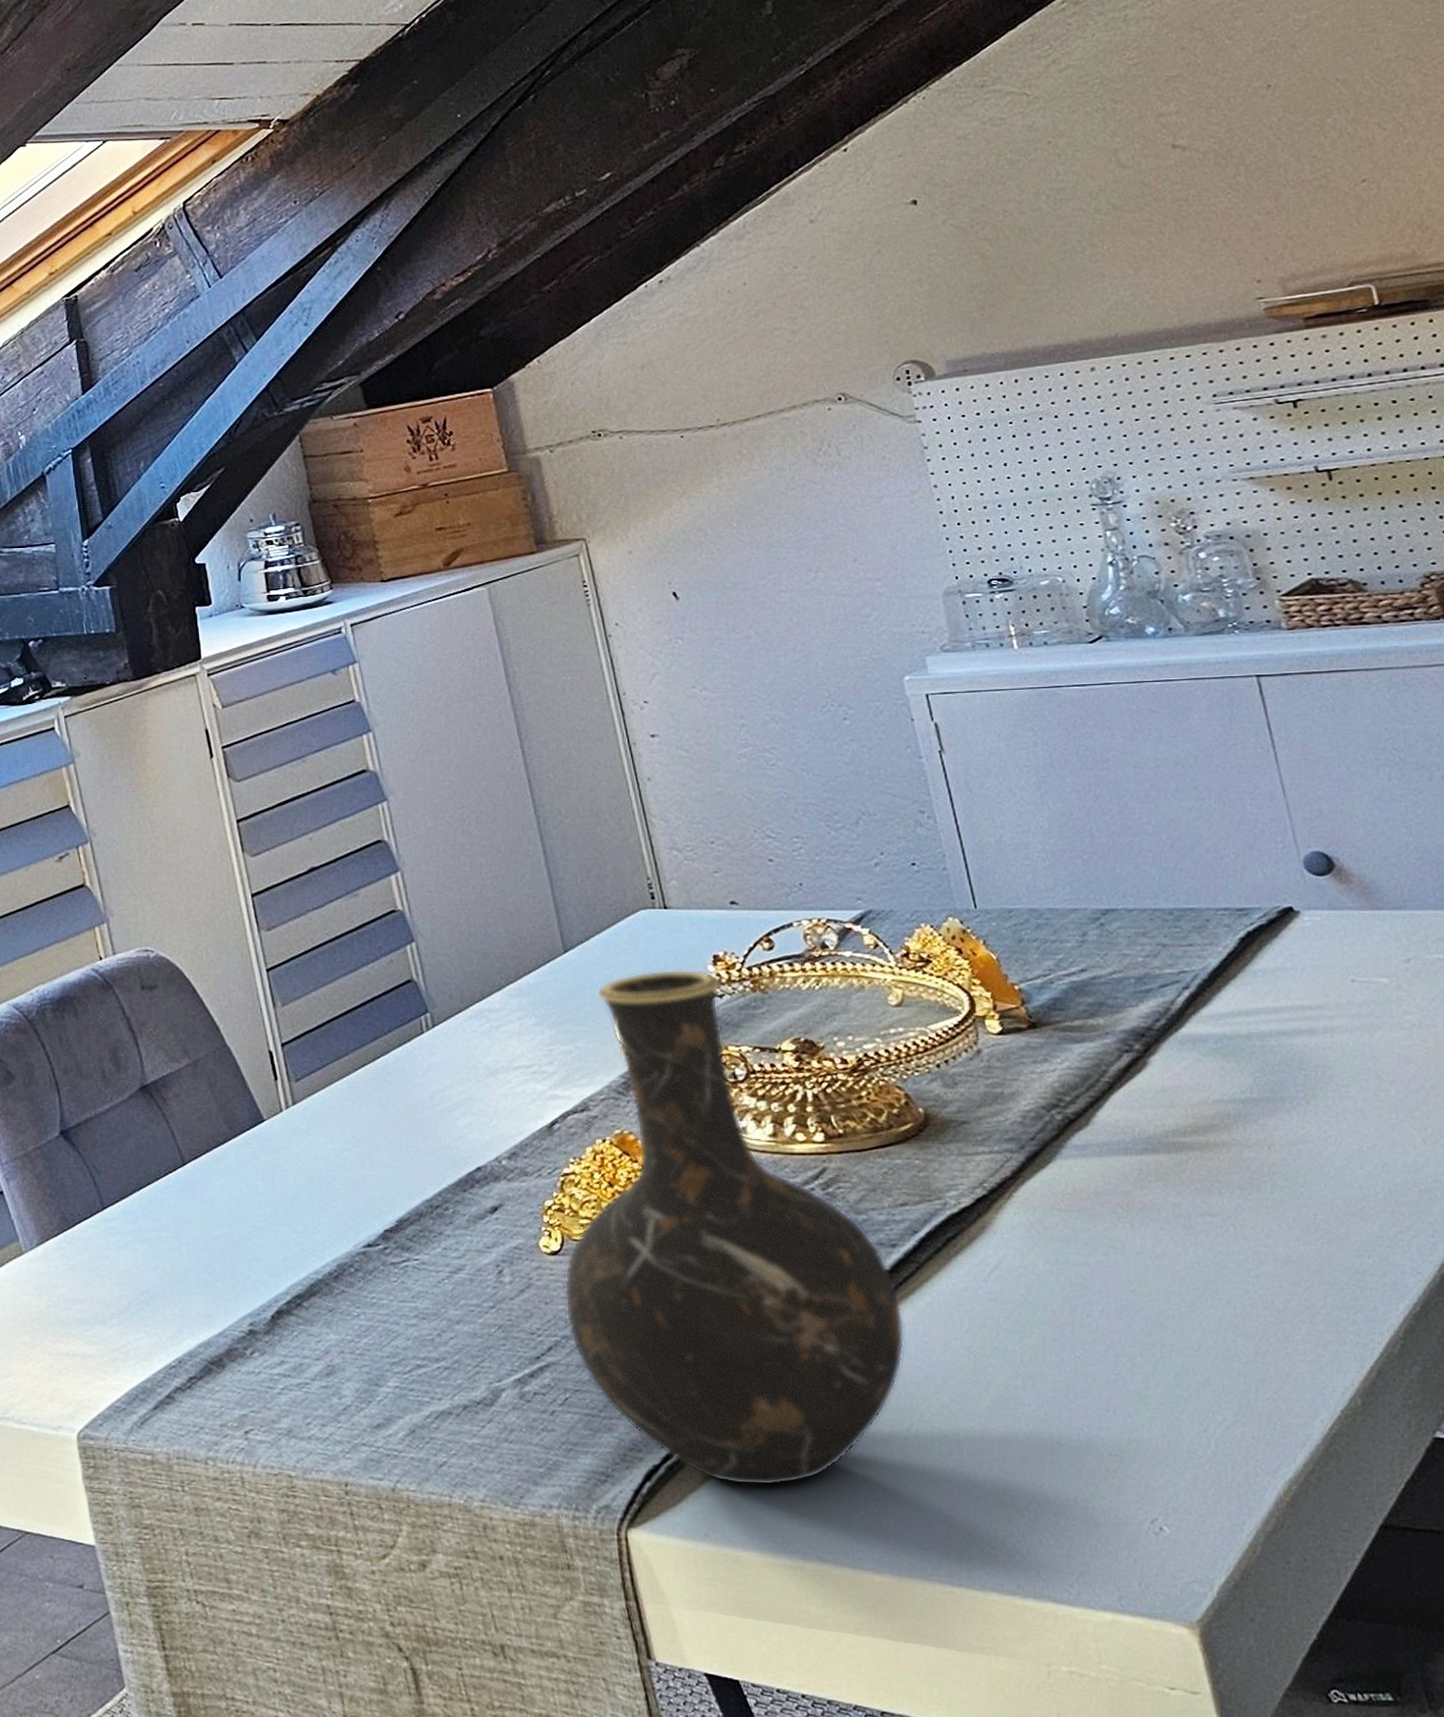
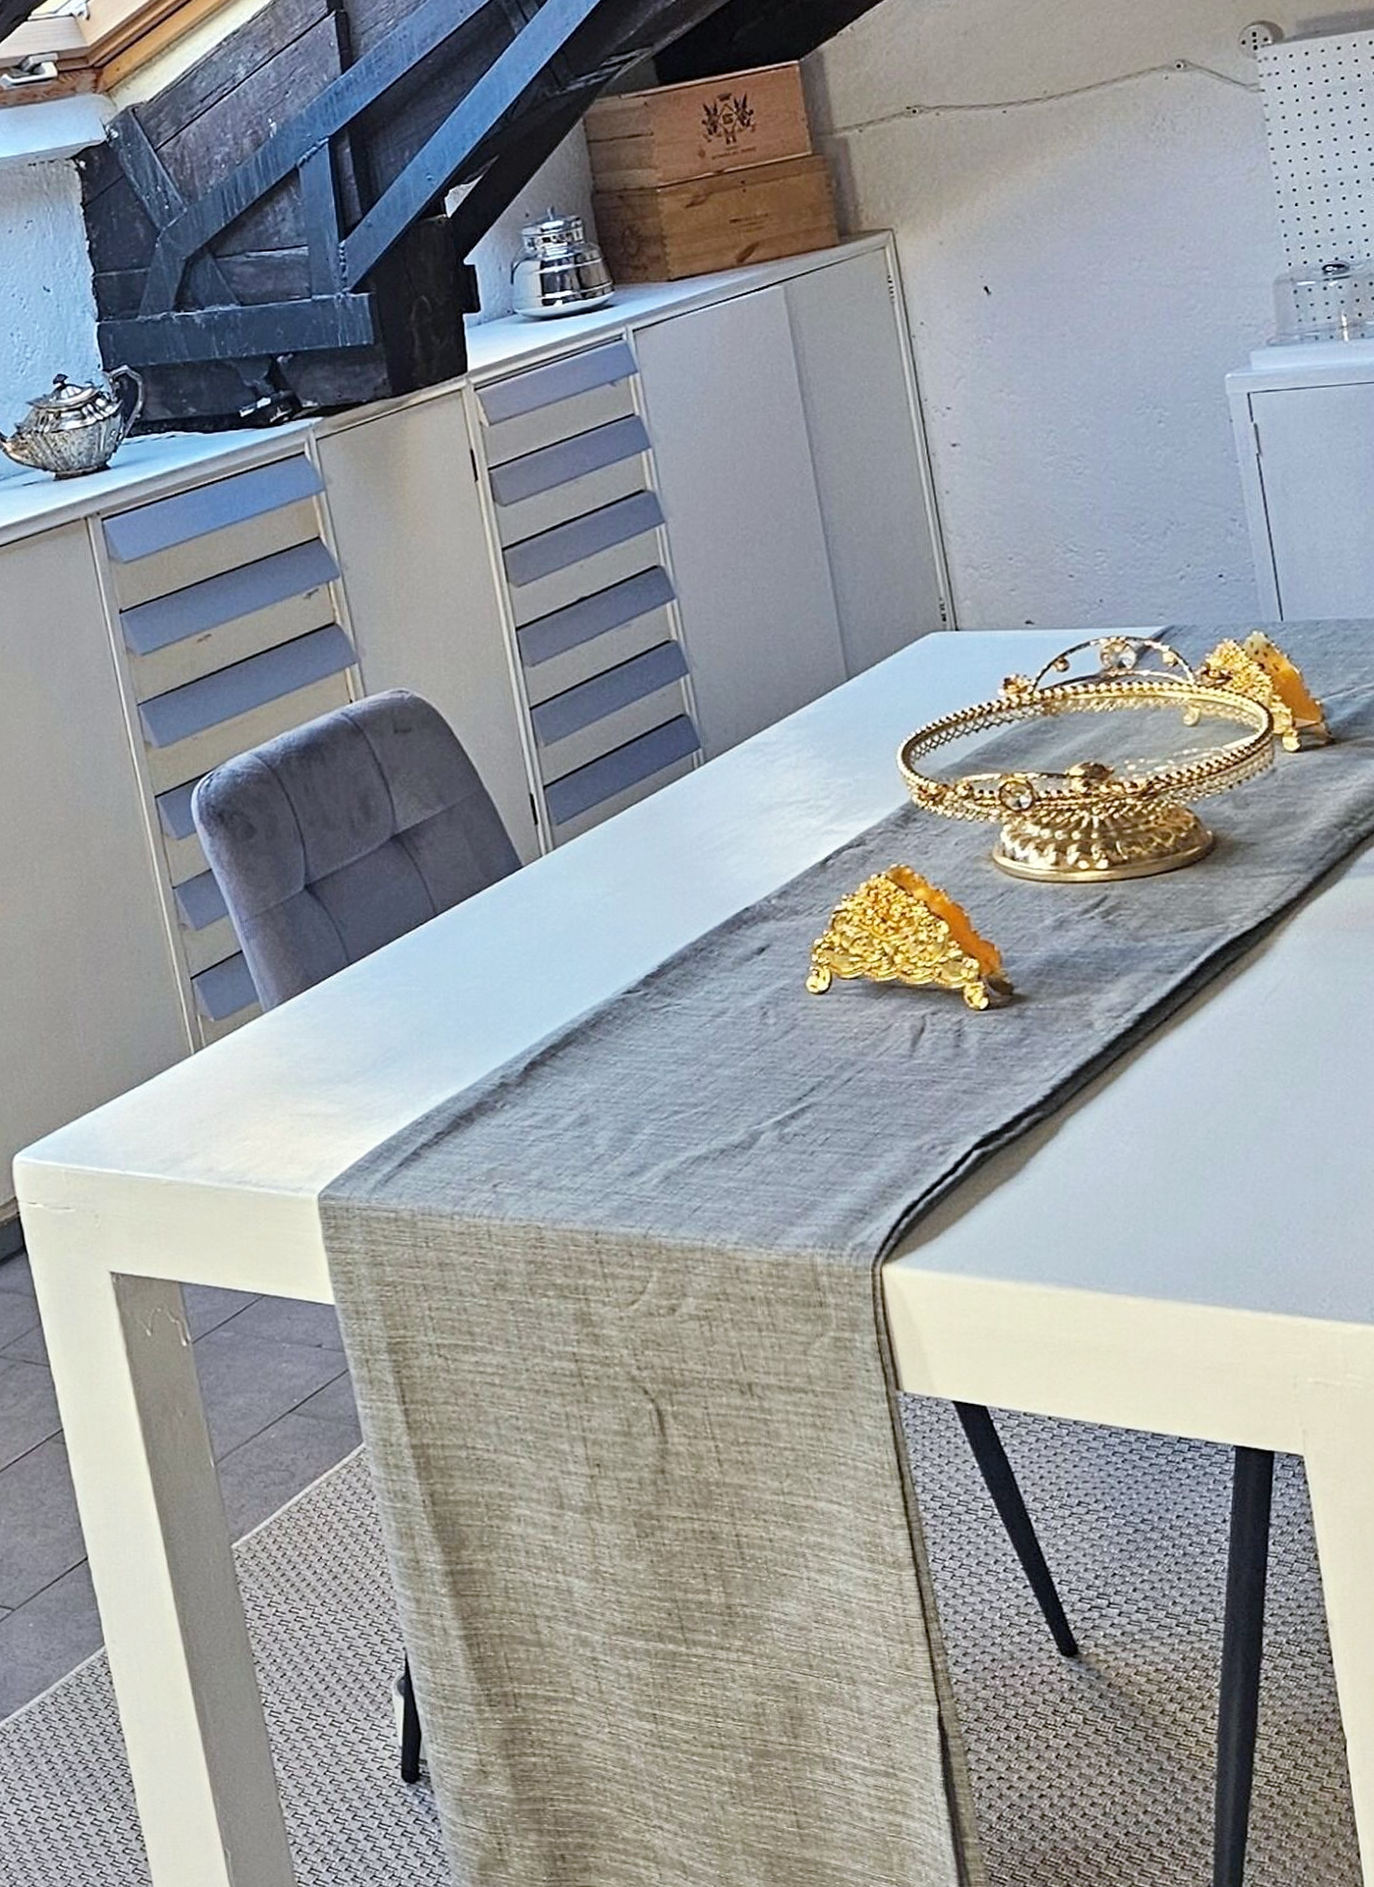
vase: present [564,969,905,1486] -> none [830,694,1176,1217]

